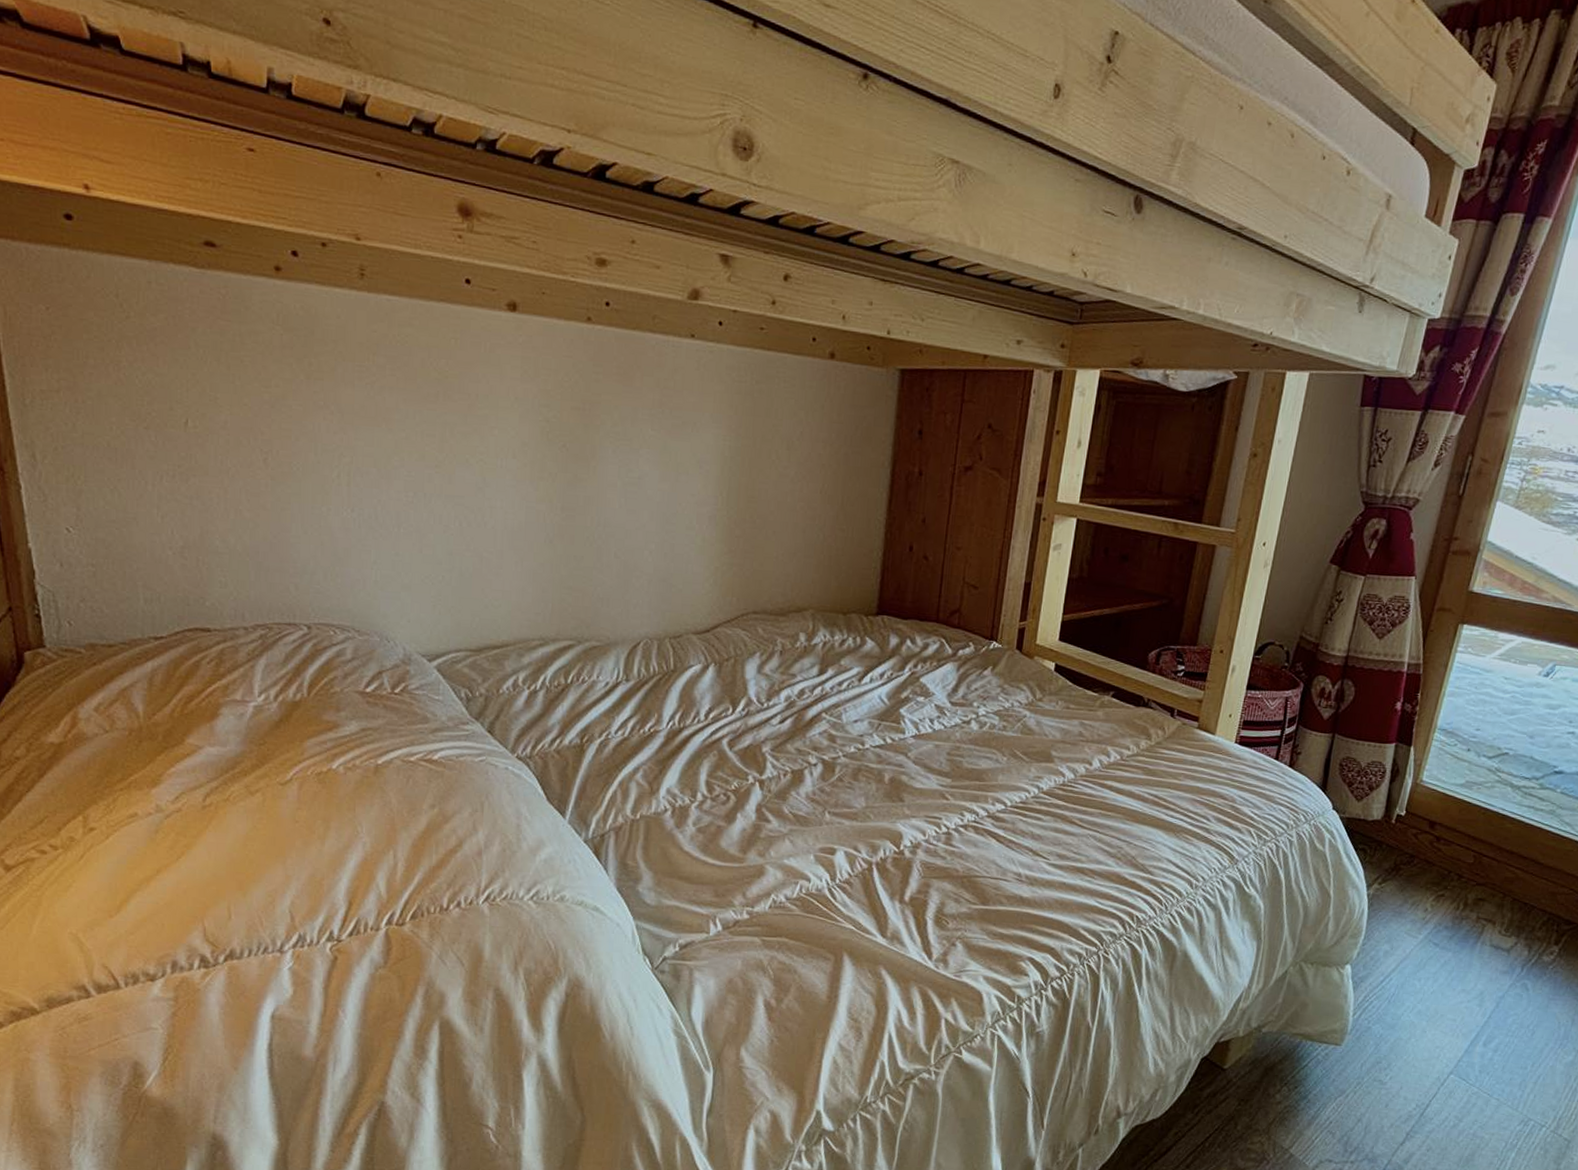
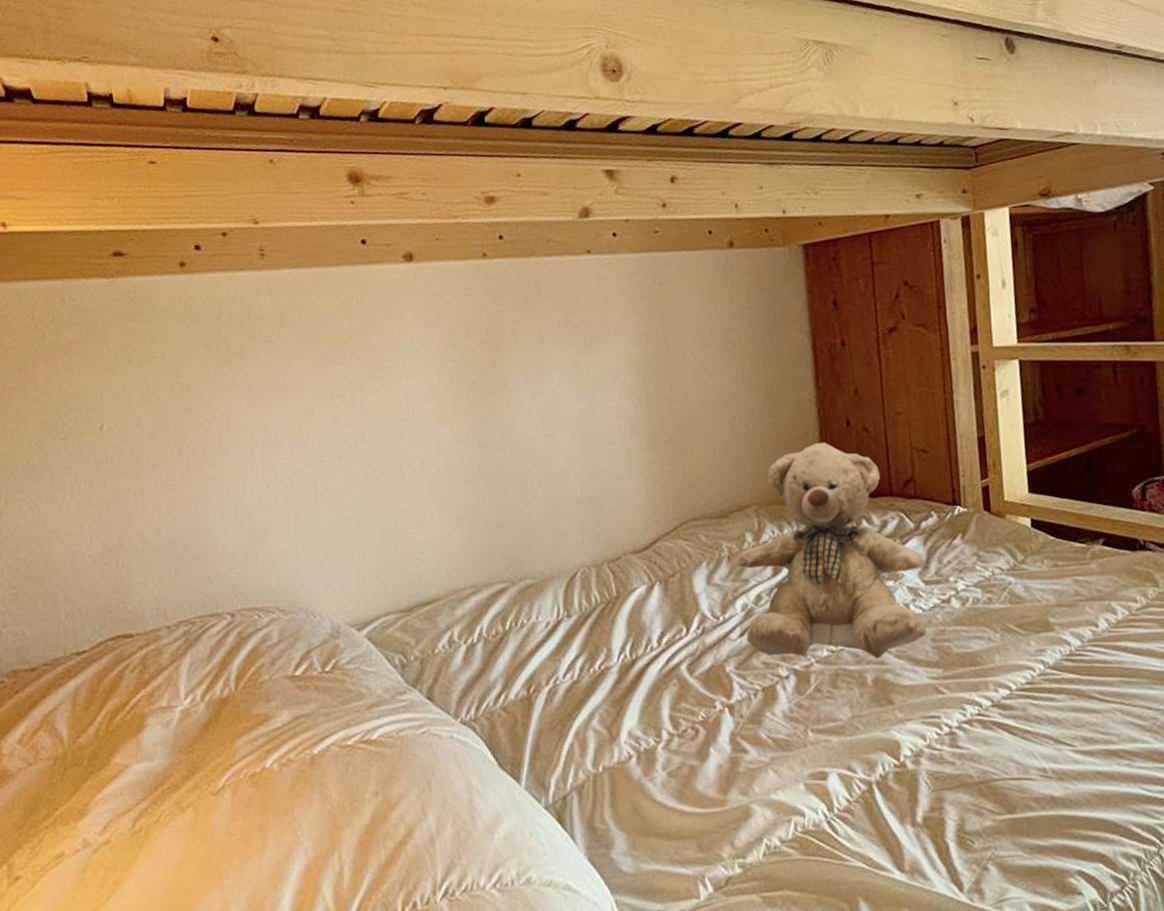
teddy bear: none [785,562,956,762] -> present [737,442,927,659]

